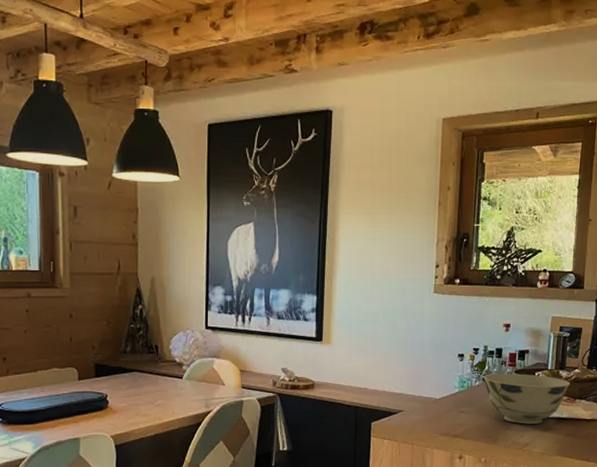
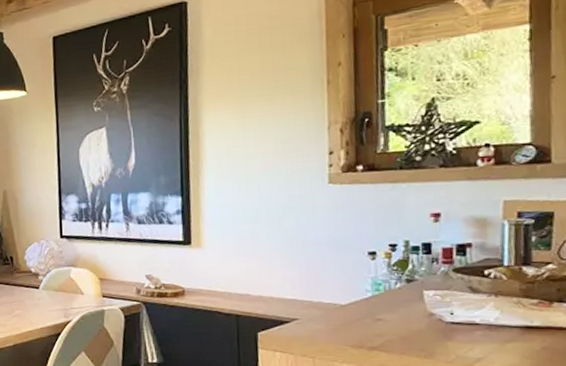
bowl: present [483,373,571,424] -> none [406,272,542,335]

